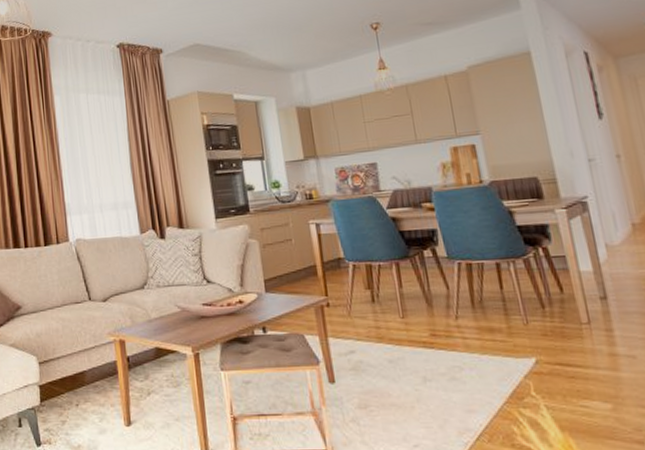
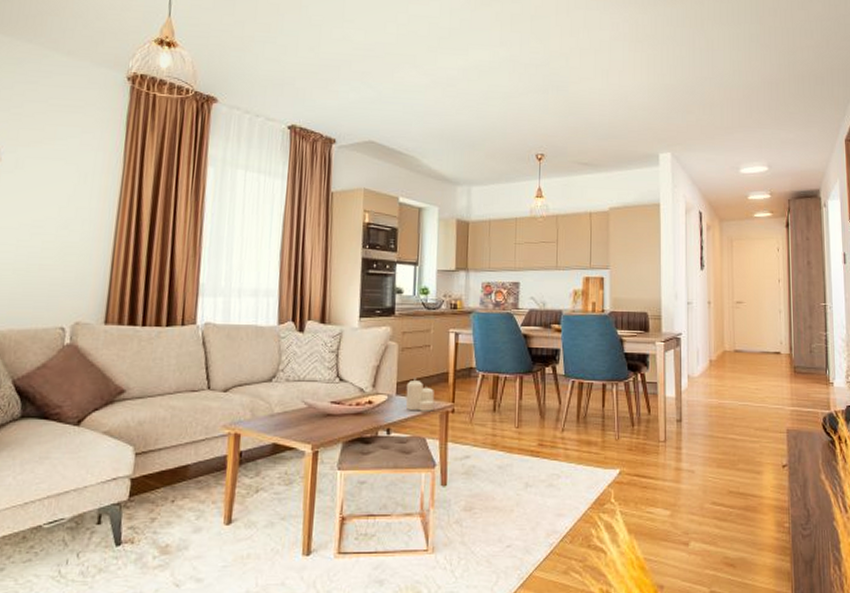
candle: none [274,274,308,308] -> present [405,378,435,411]

